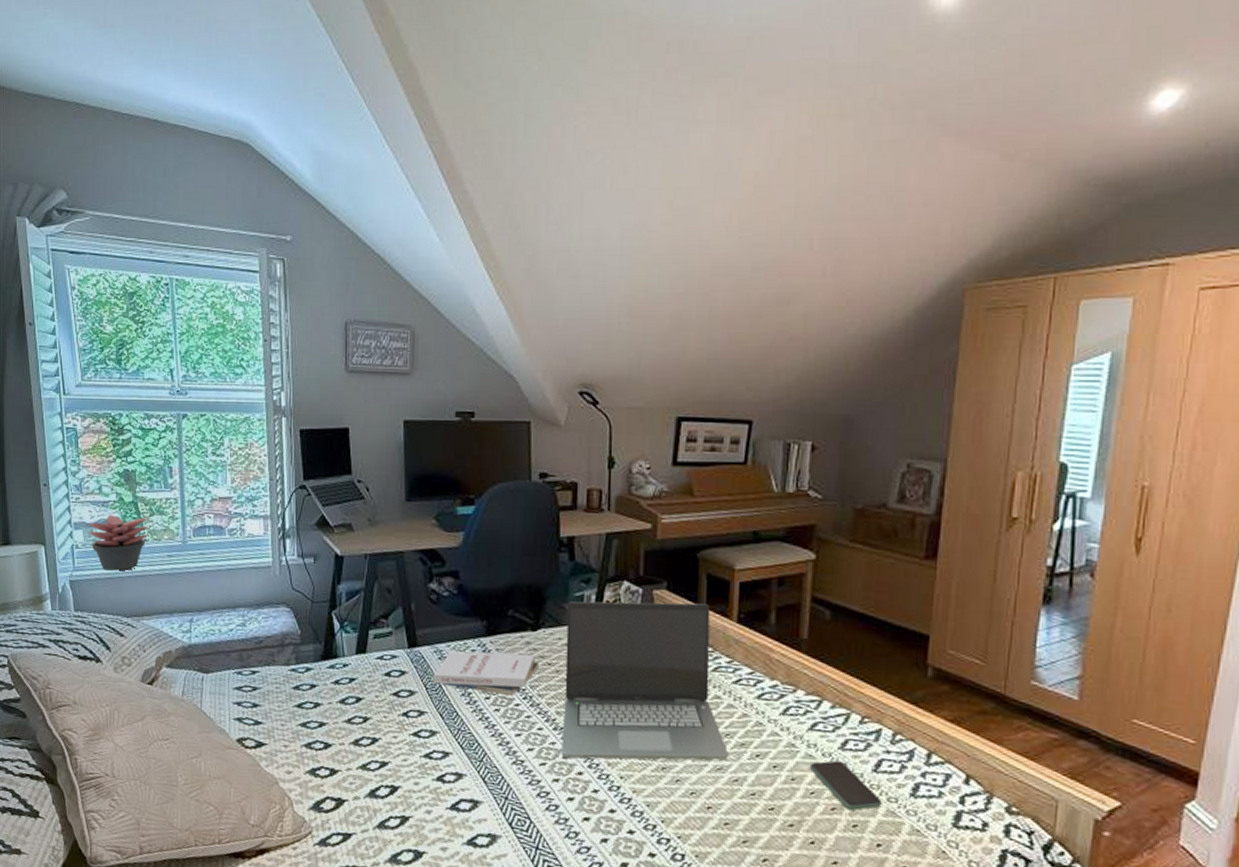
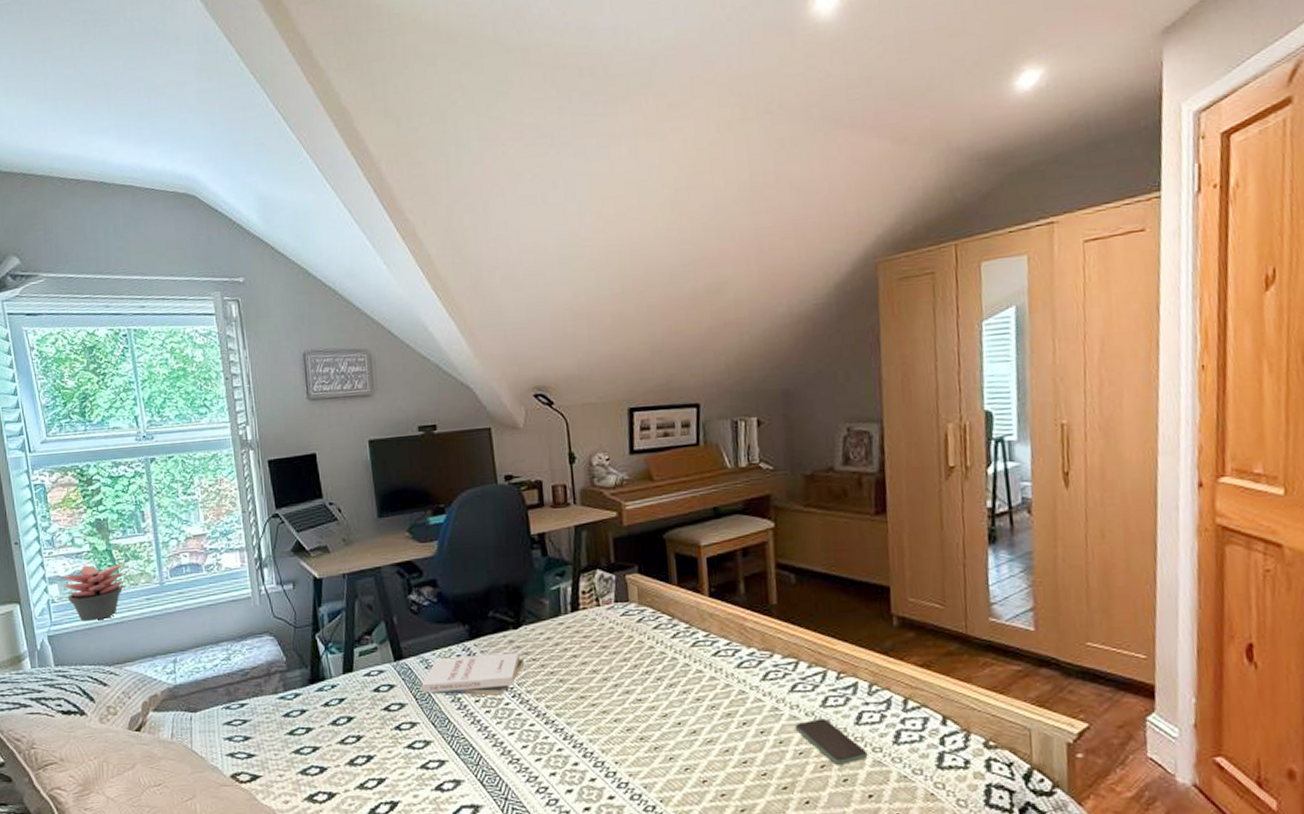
laptop: present [561,601,729,761] -> none [545,582,717,751]

